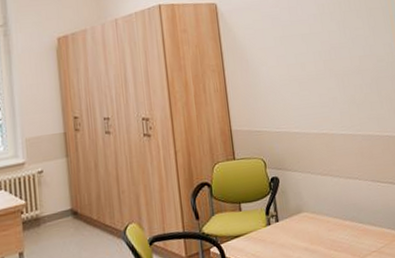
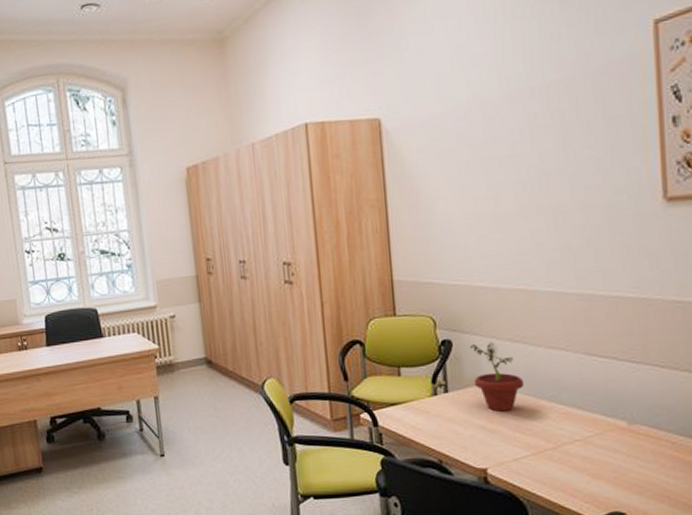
potted plant: none [292,176,334,234] -> present [469,342,525,412]

